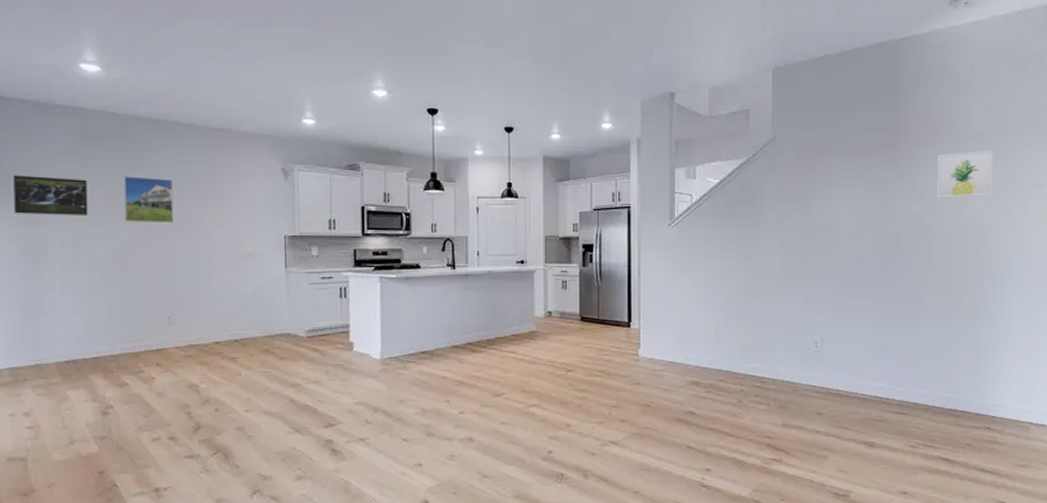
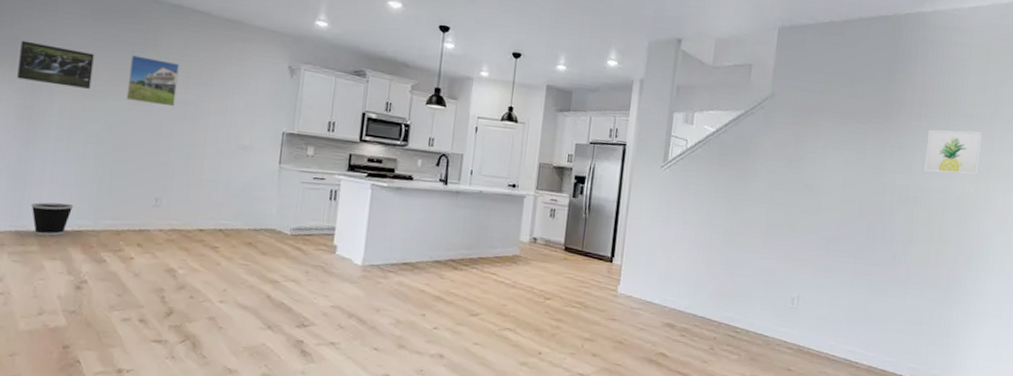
wastebasket: none [47,331,89,366] -> present [31,202,74,236]

